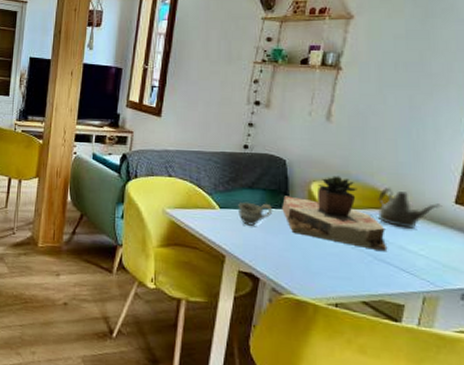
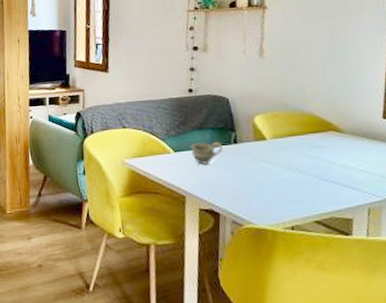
succulent plant: present [282,175,388,252] -> none [231,107,331,172]
teapot: present [378,187,442,229] -> none [315,111,373,147]

